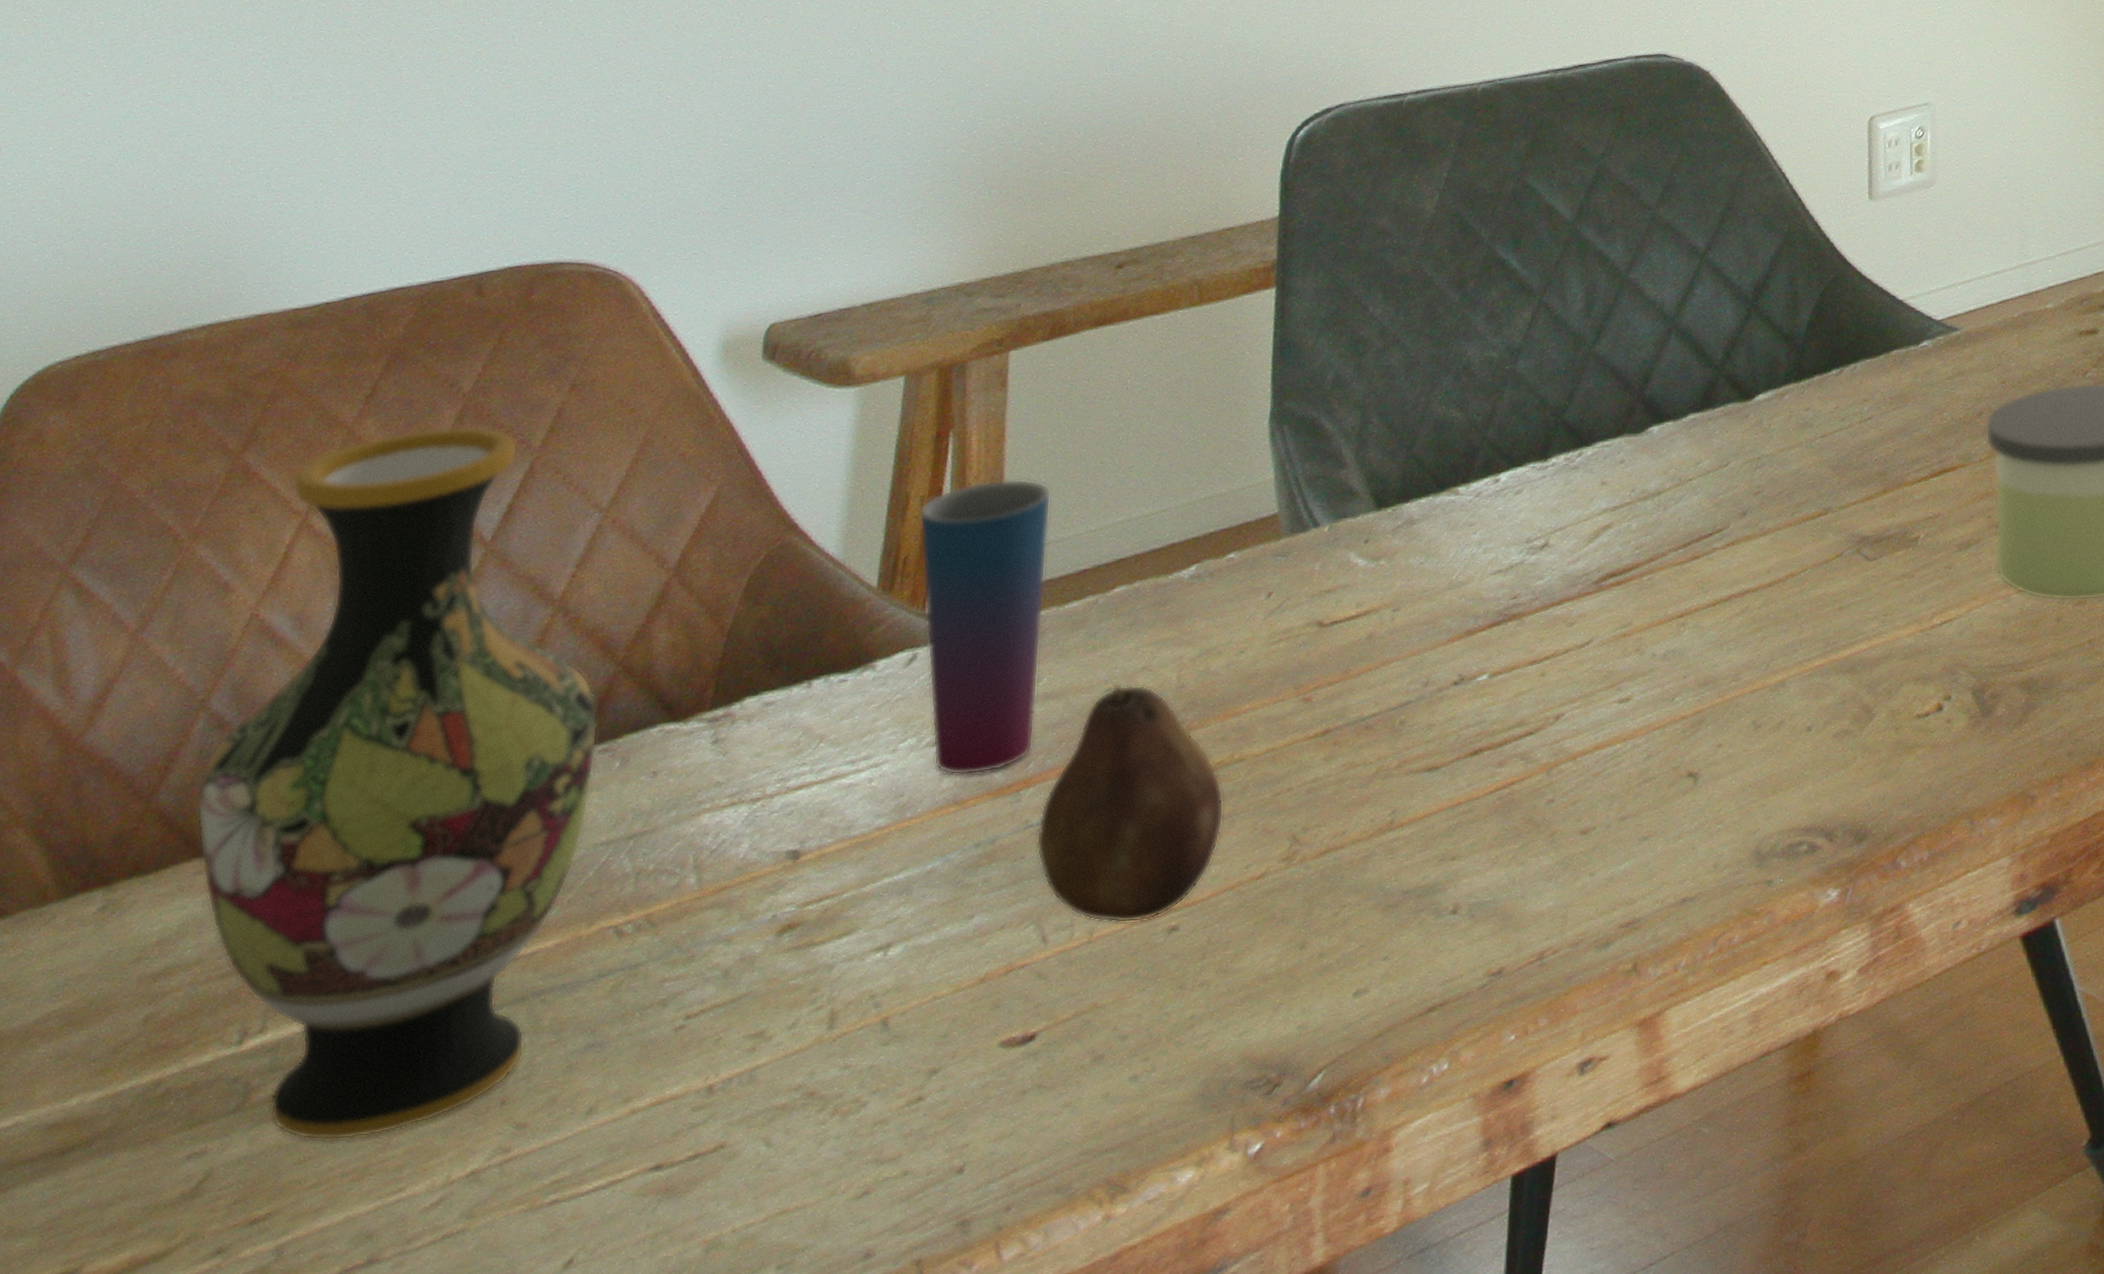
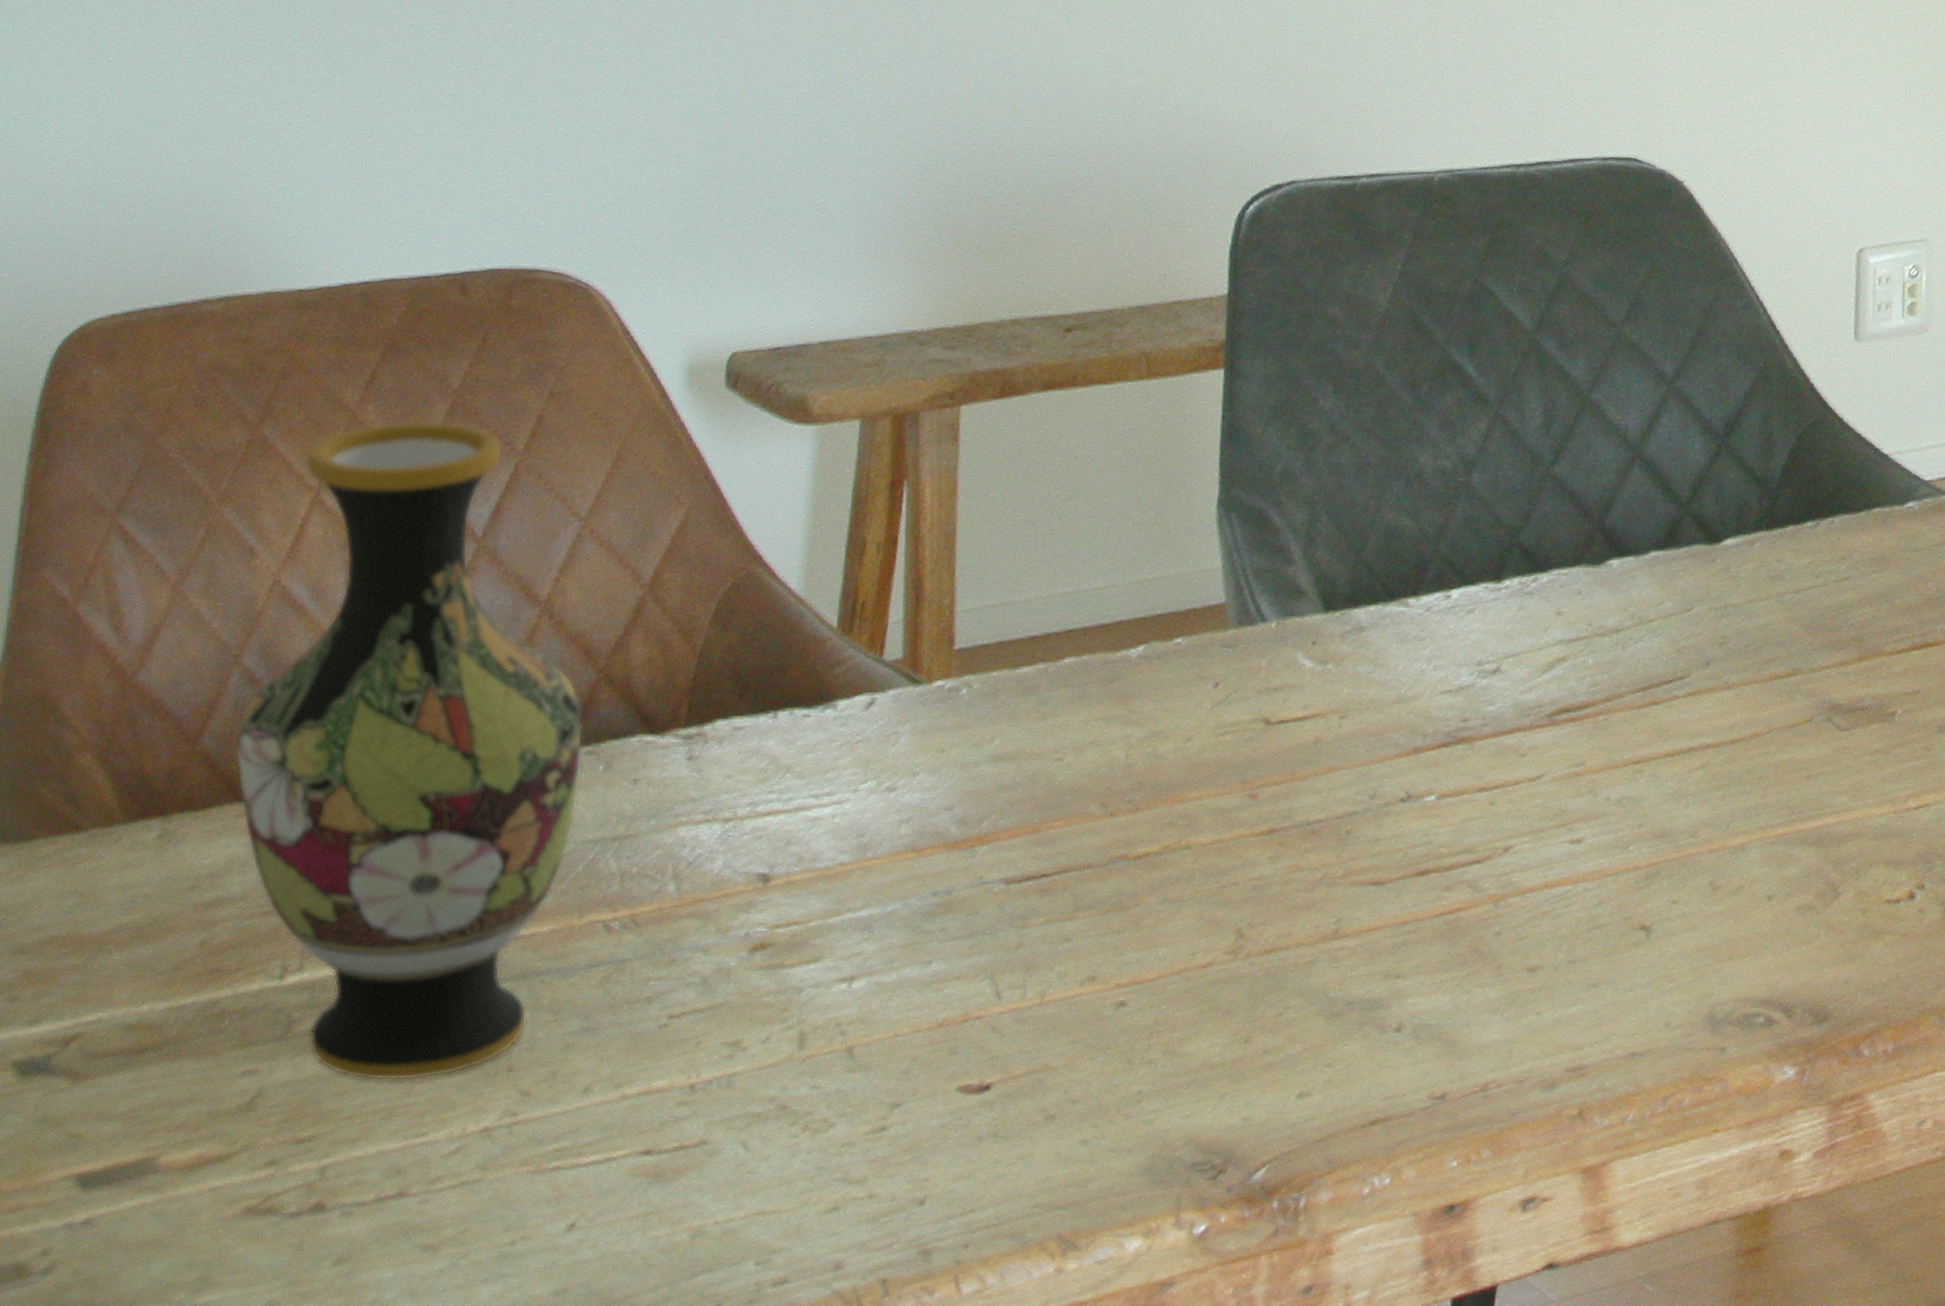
cup: present [919,479,1052,776] -> none [876,534,1003,826]
fruit: present [1036,683,1224,924] -> none [990,754,1171,993]

